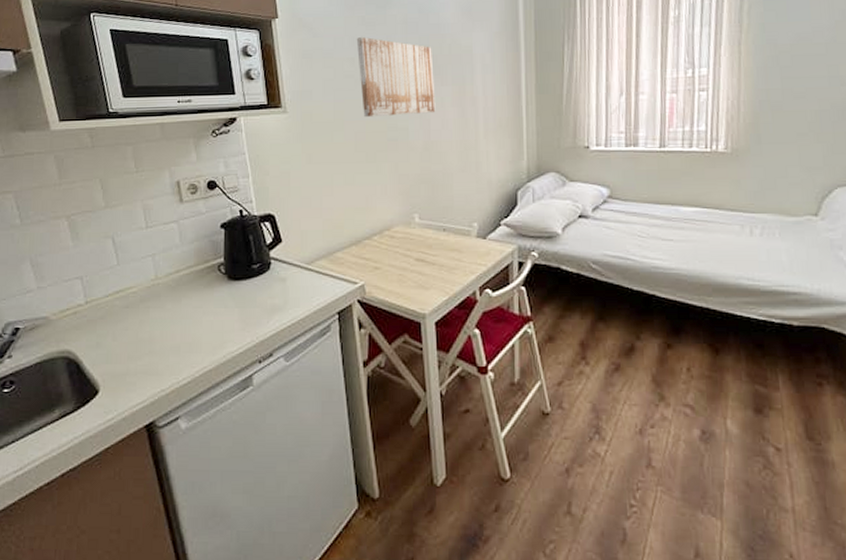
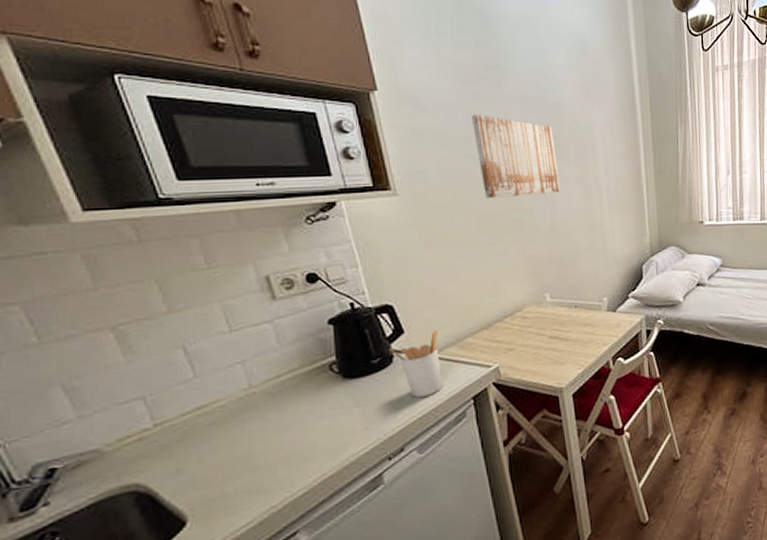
utensil holder: none [268,241,312,305] -> present [389,329,444,398]

